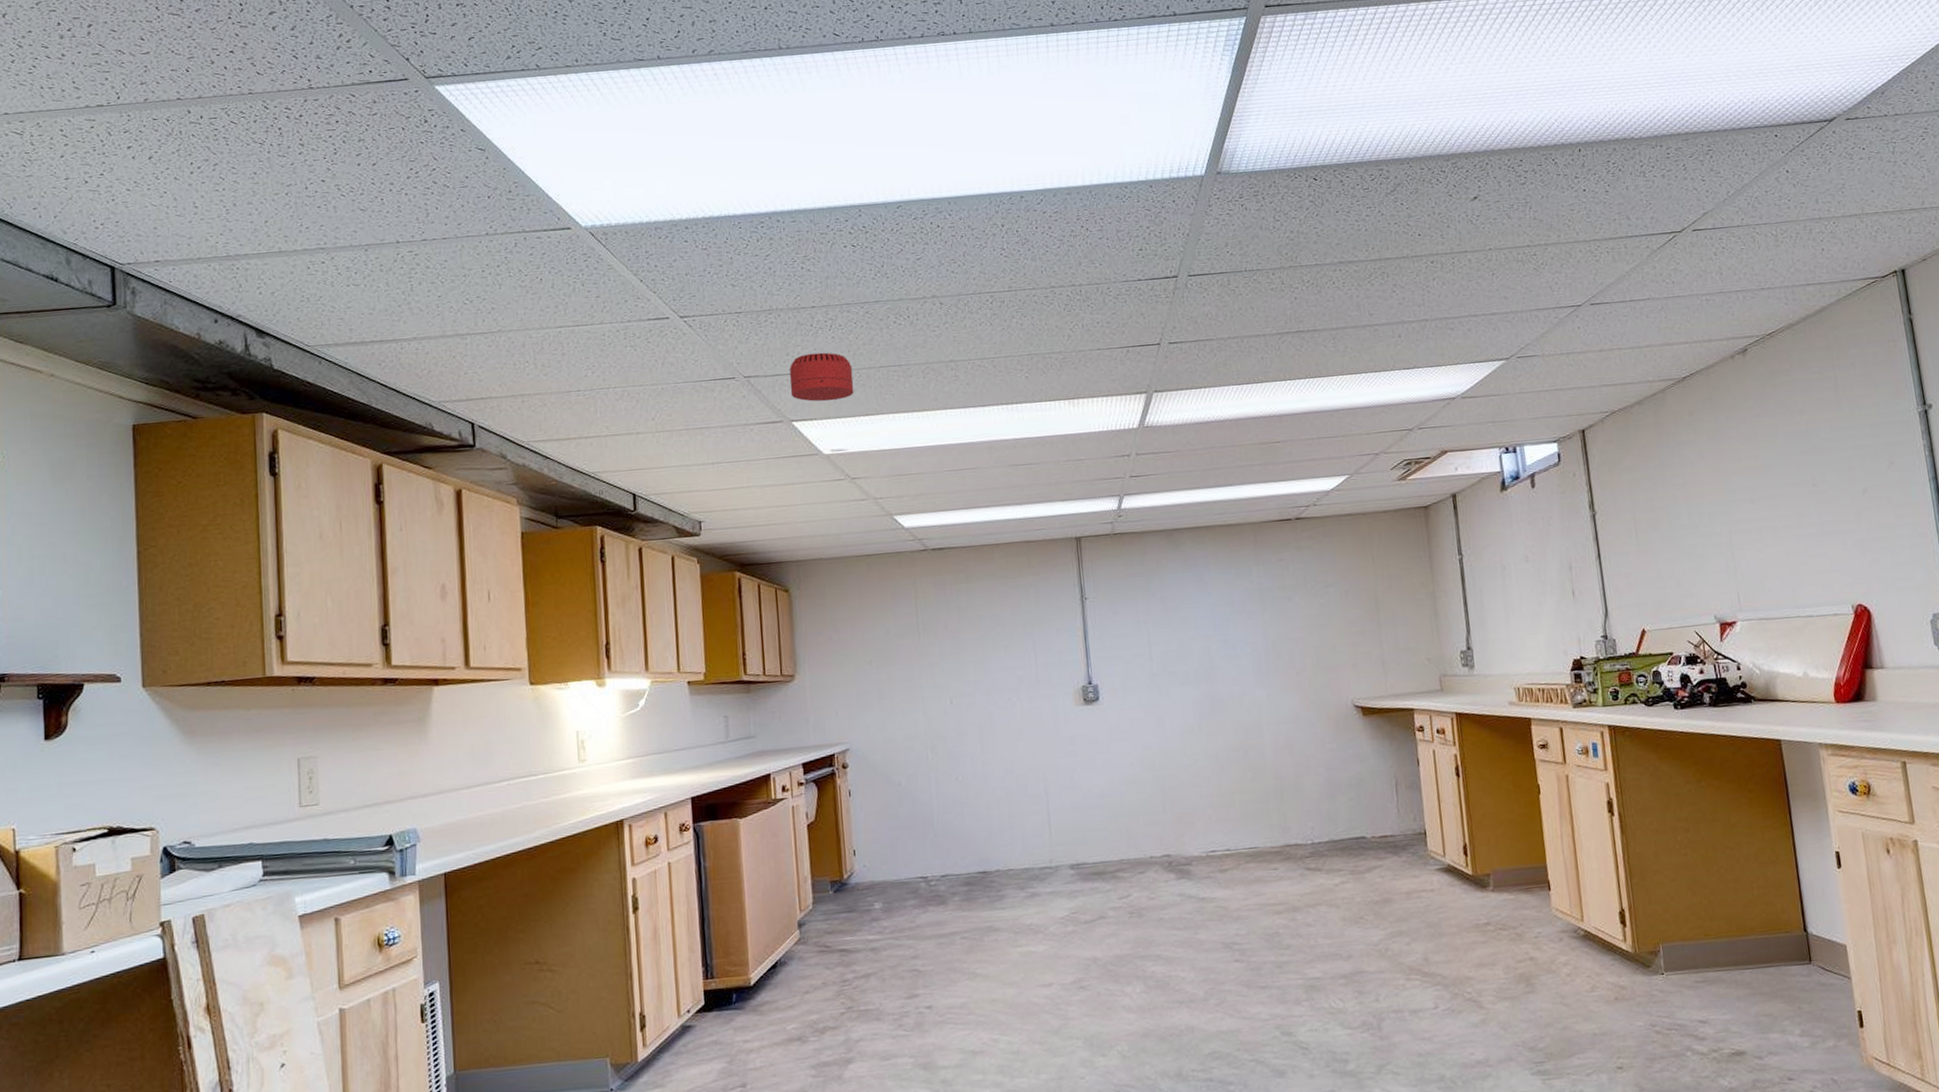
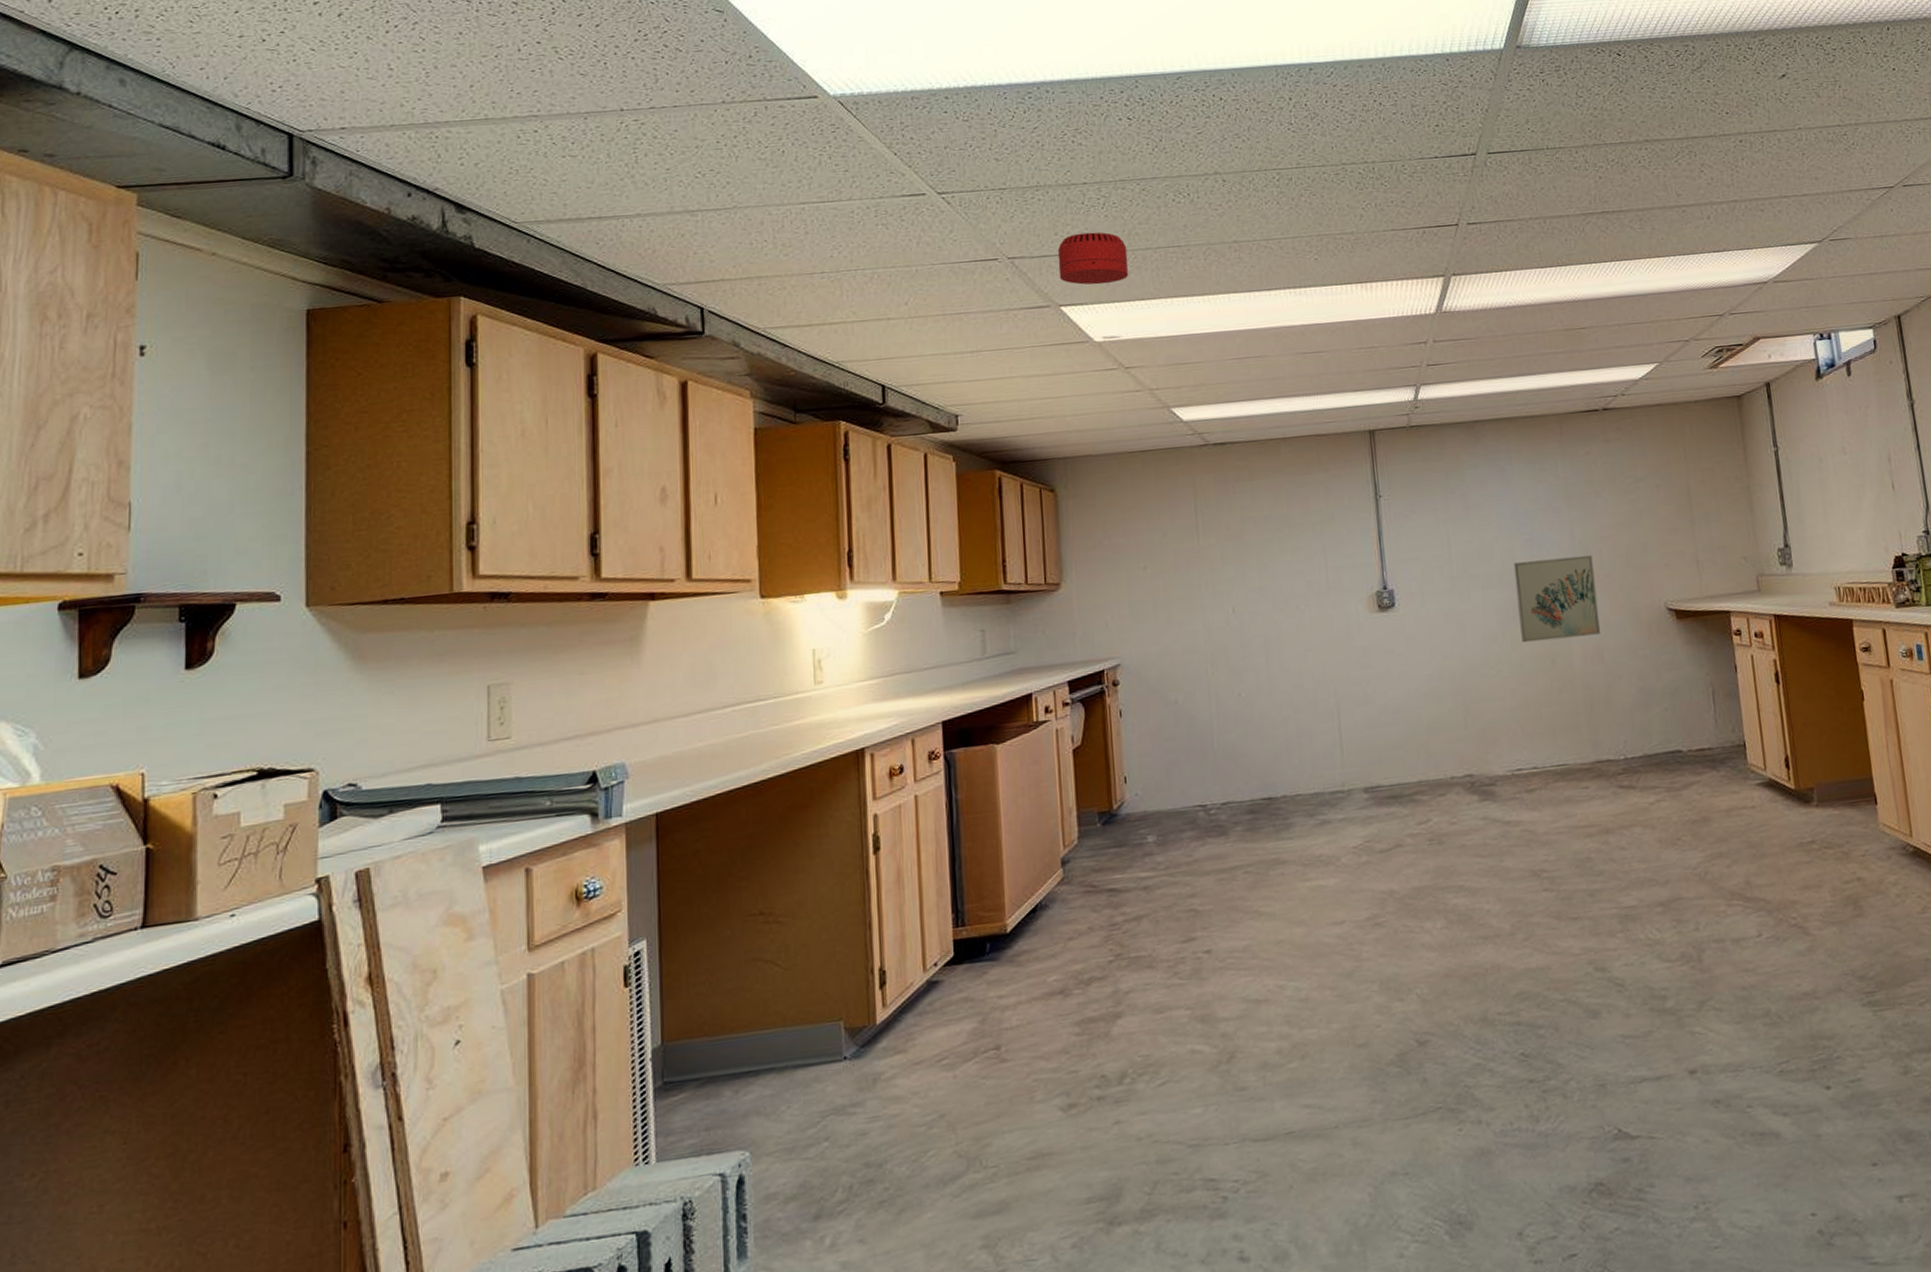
wall art: none [1209,654,1291,736] -> present [1513,555,1601,643]

